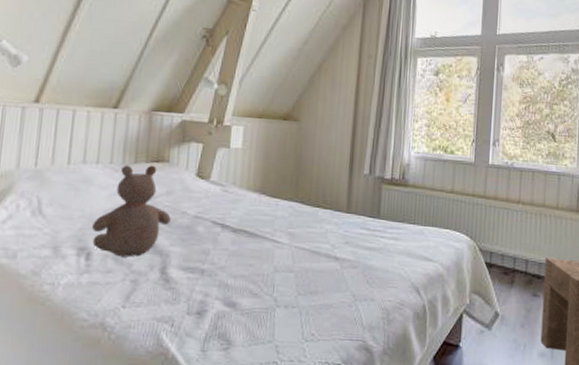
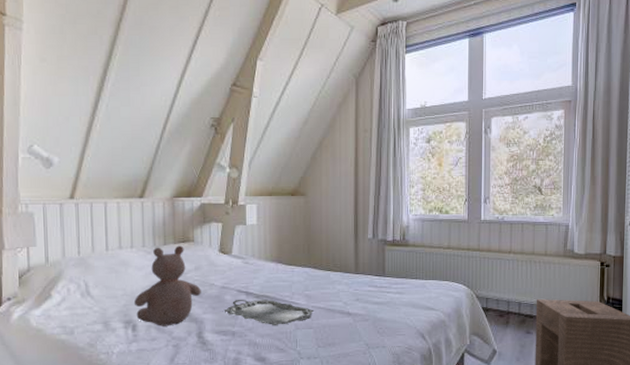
serving tray: none [194,232,297,266] -> present [224,299,314,325]

